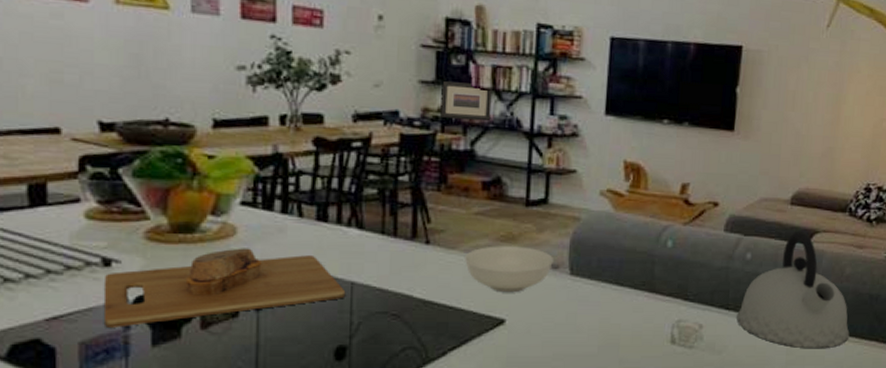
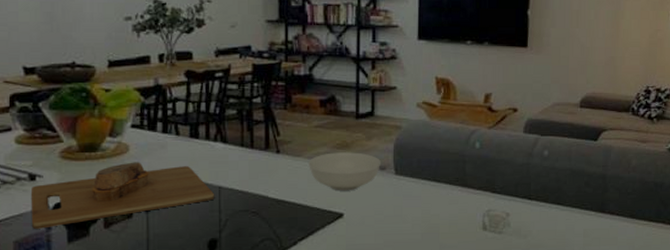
picture frame: present [440,80,492,122] -> none [284,19,325,51]
kettle: present [737,230,850,349] -> none [538,129,639,232]

